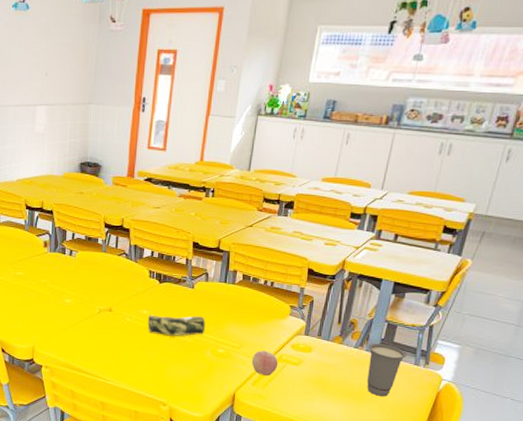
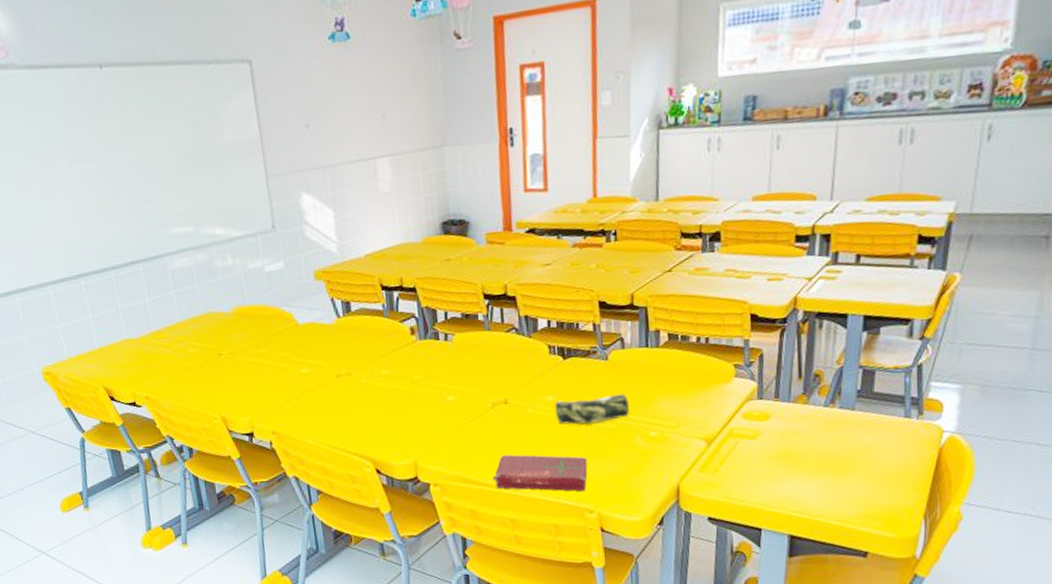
book: none [91,351,167,388] -> present [492,454,588,492]
apple: present [251,350,279,376] -> none [694,426,729,458]
cup: present [367,343,407,397] -> none [842,396,893,464]

